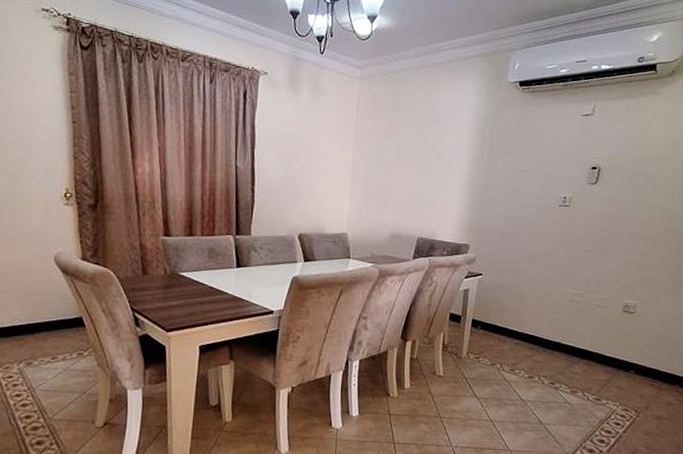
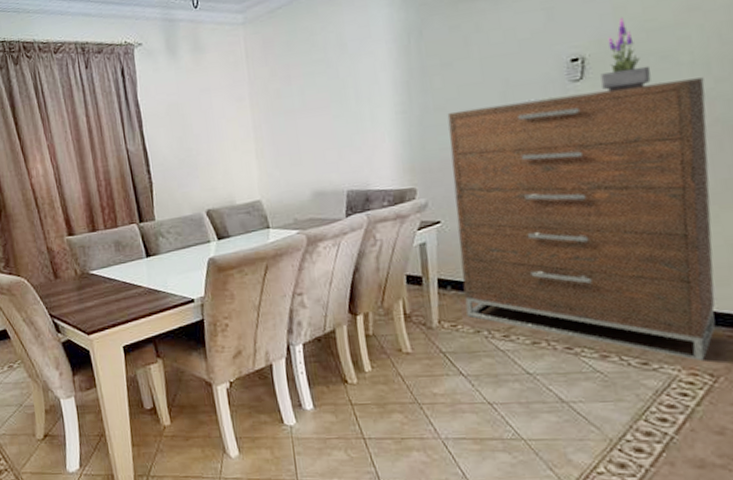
dresser: none [488,189,669,401] -> present [447,77,715,362]
potted plant: none [607,143,638,198] -> present [600,17,651,92]

